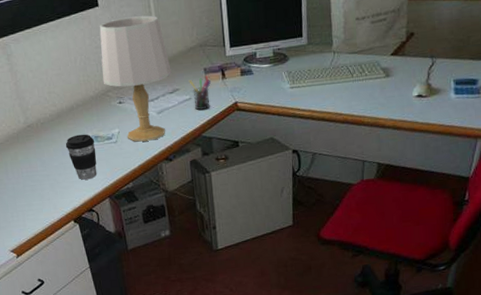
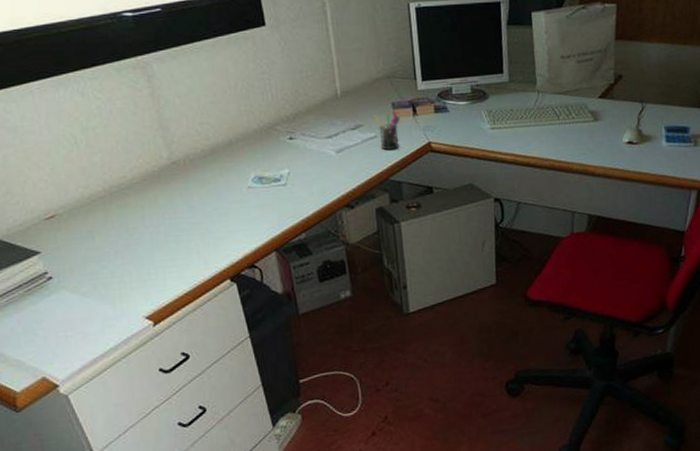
coffee cup: present [65,134,97,180] -> none [220,174,261,230]
table lamp: present [99,15,172,142] -> none [266,39,354,185]

